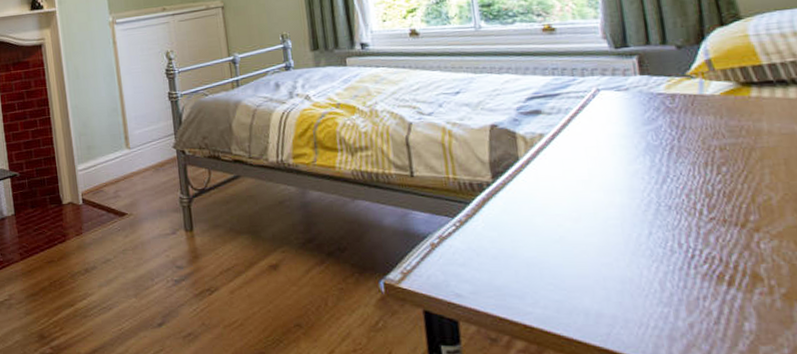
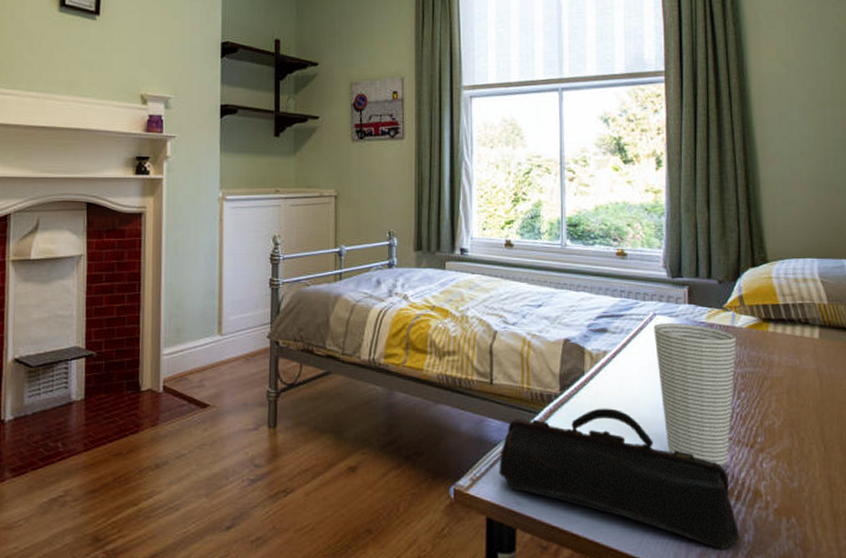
pencil case: none [431,193,739,339] -> present [499,408,740,549]
cup: none [598,96,713,250] -> present [654,322,736,467]

